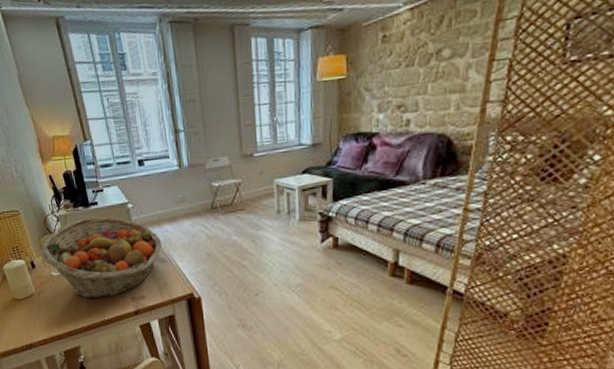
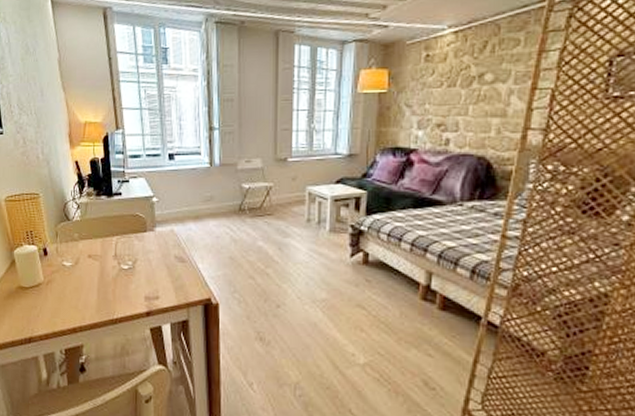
fruit basket: present [40,217,162,299] -> none [55,208,183,295]

